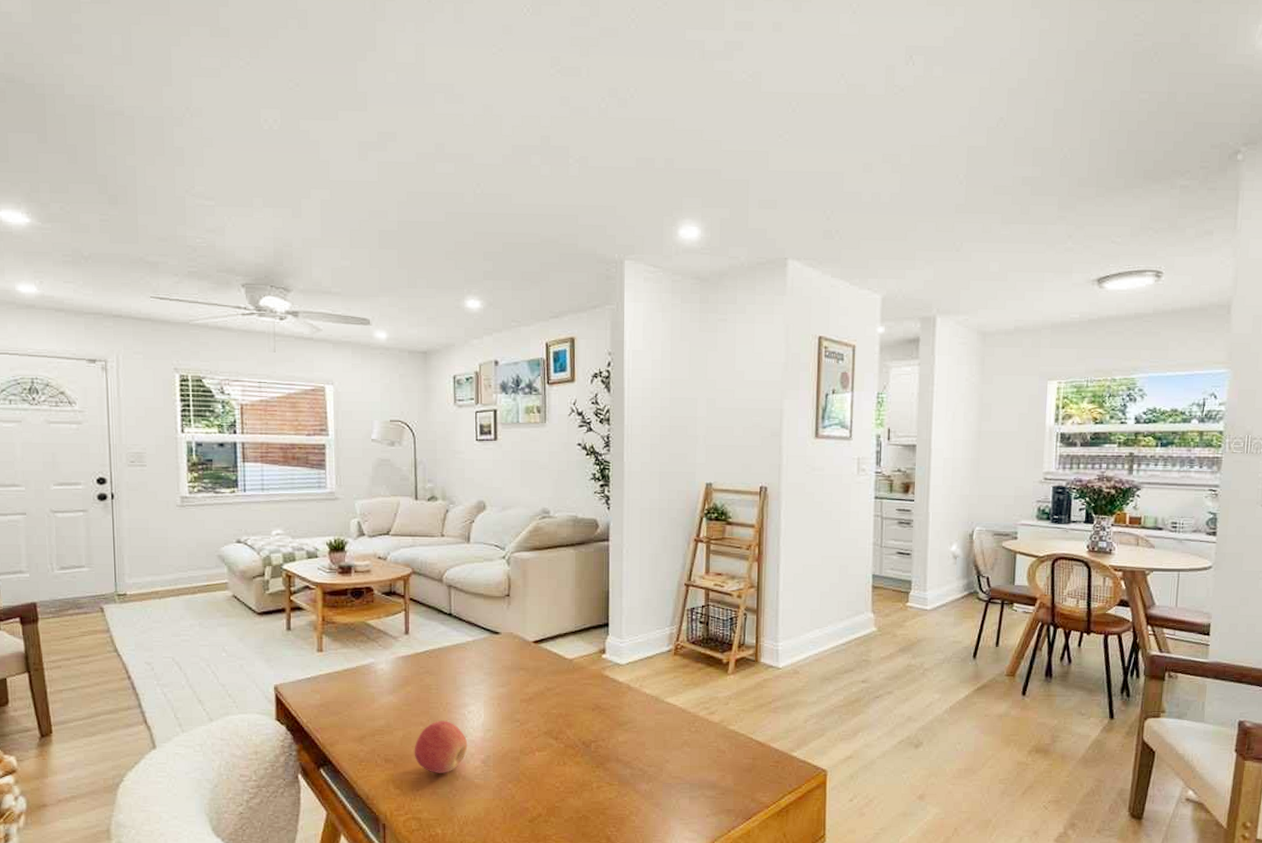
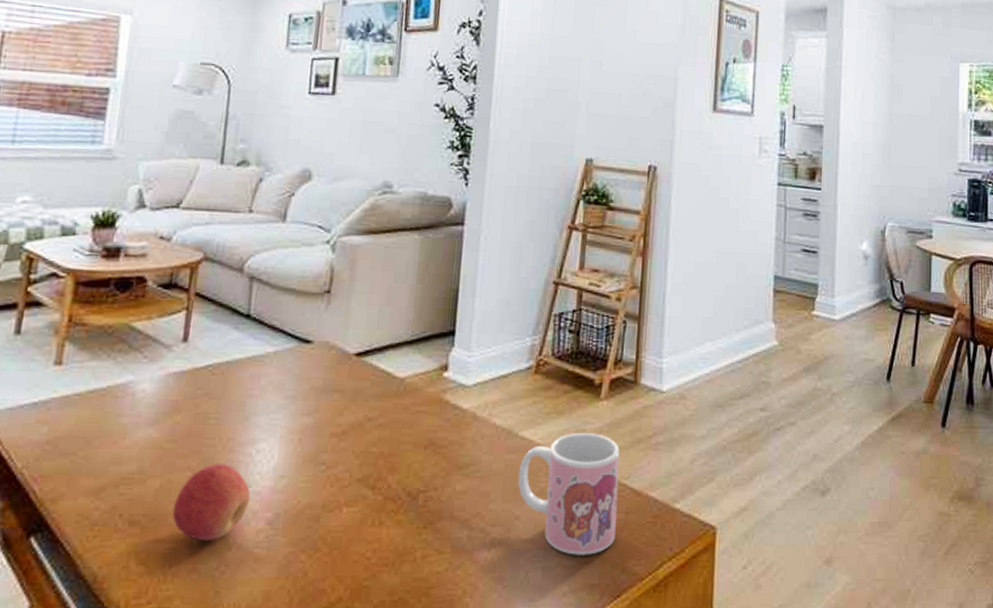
mug: none [666,700,746,789] -> present [517,433,620,555]

